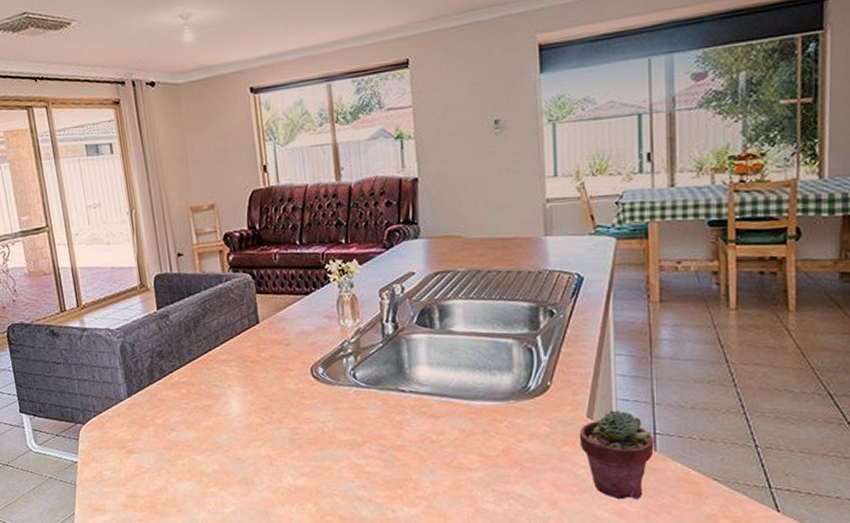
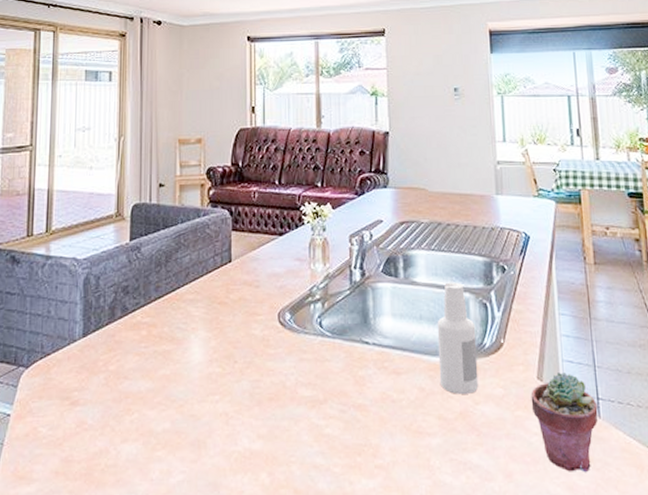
spray bottle: none [477,329,522,434] -> present [437,282,479,394]

